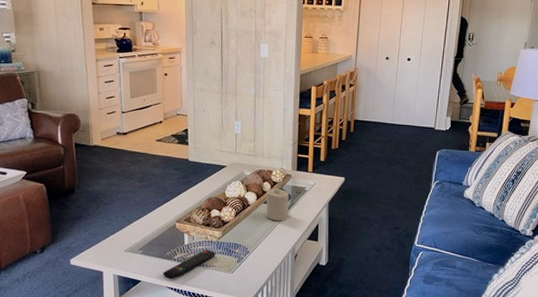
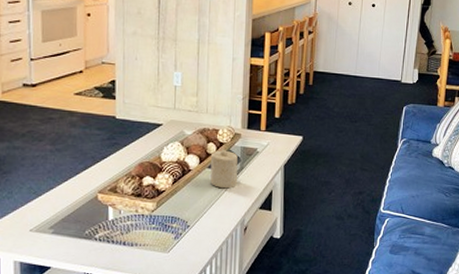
remote control: present [162,250,215,280] -> none [79,225,147,264]

